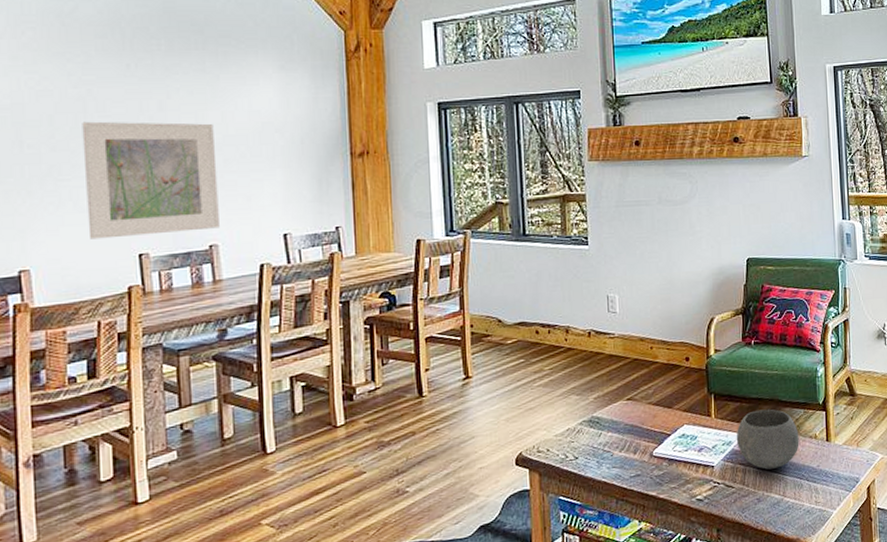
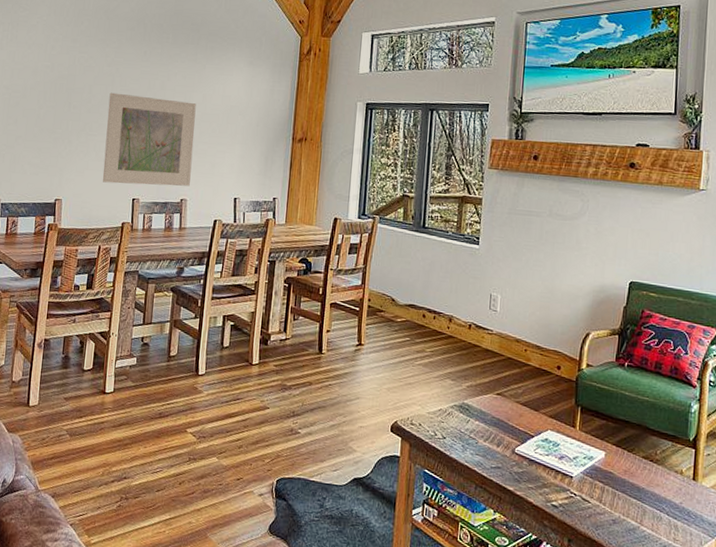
bowl: present [736,409,800,470] -> none [598,432,664,495]

